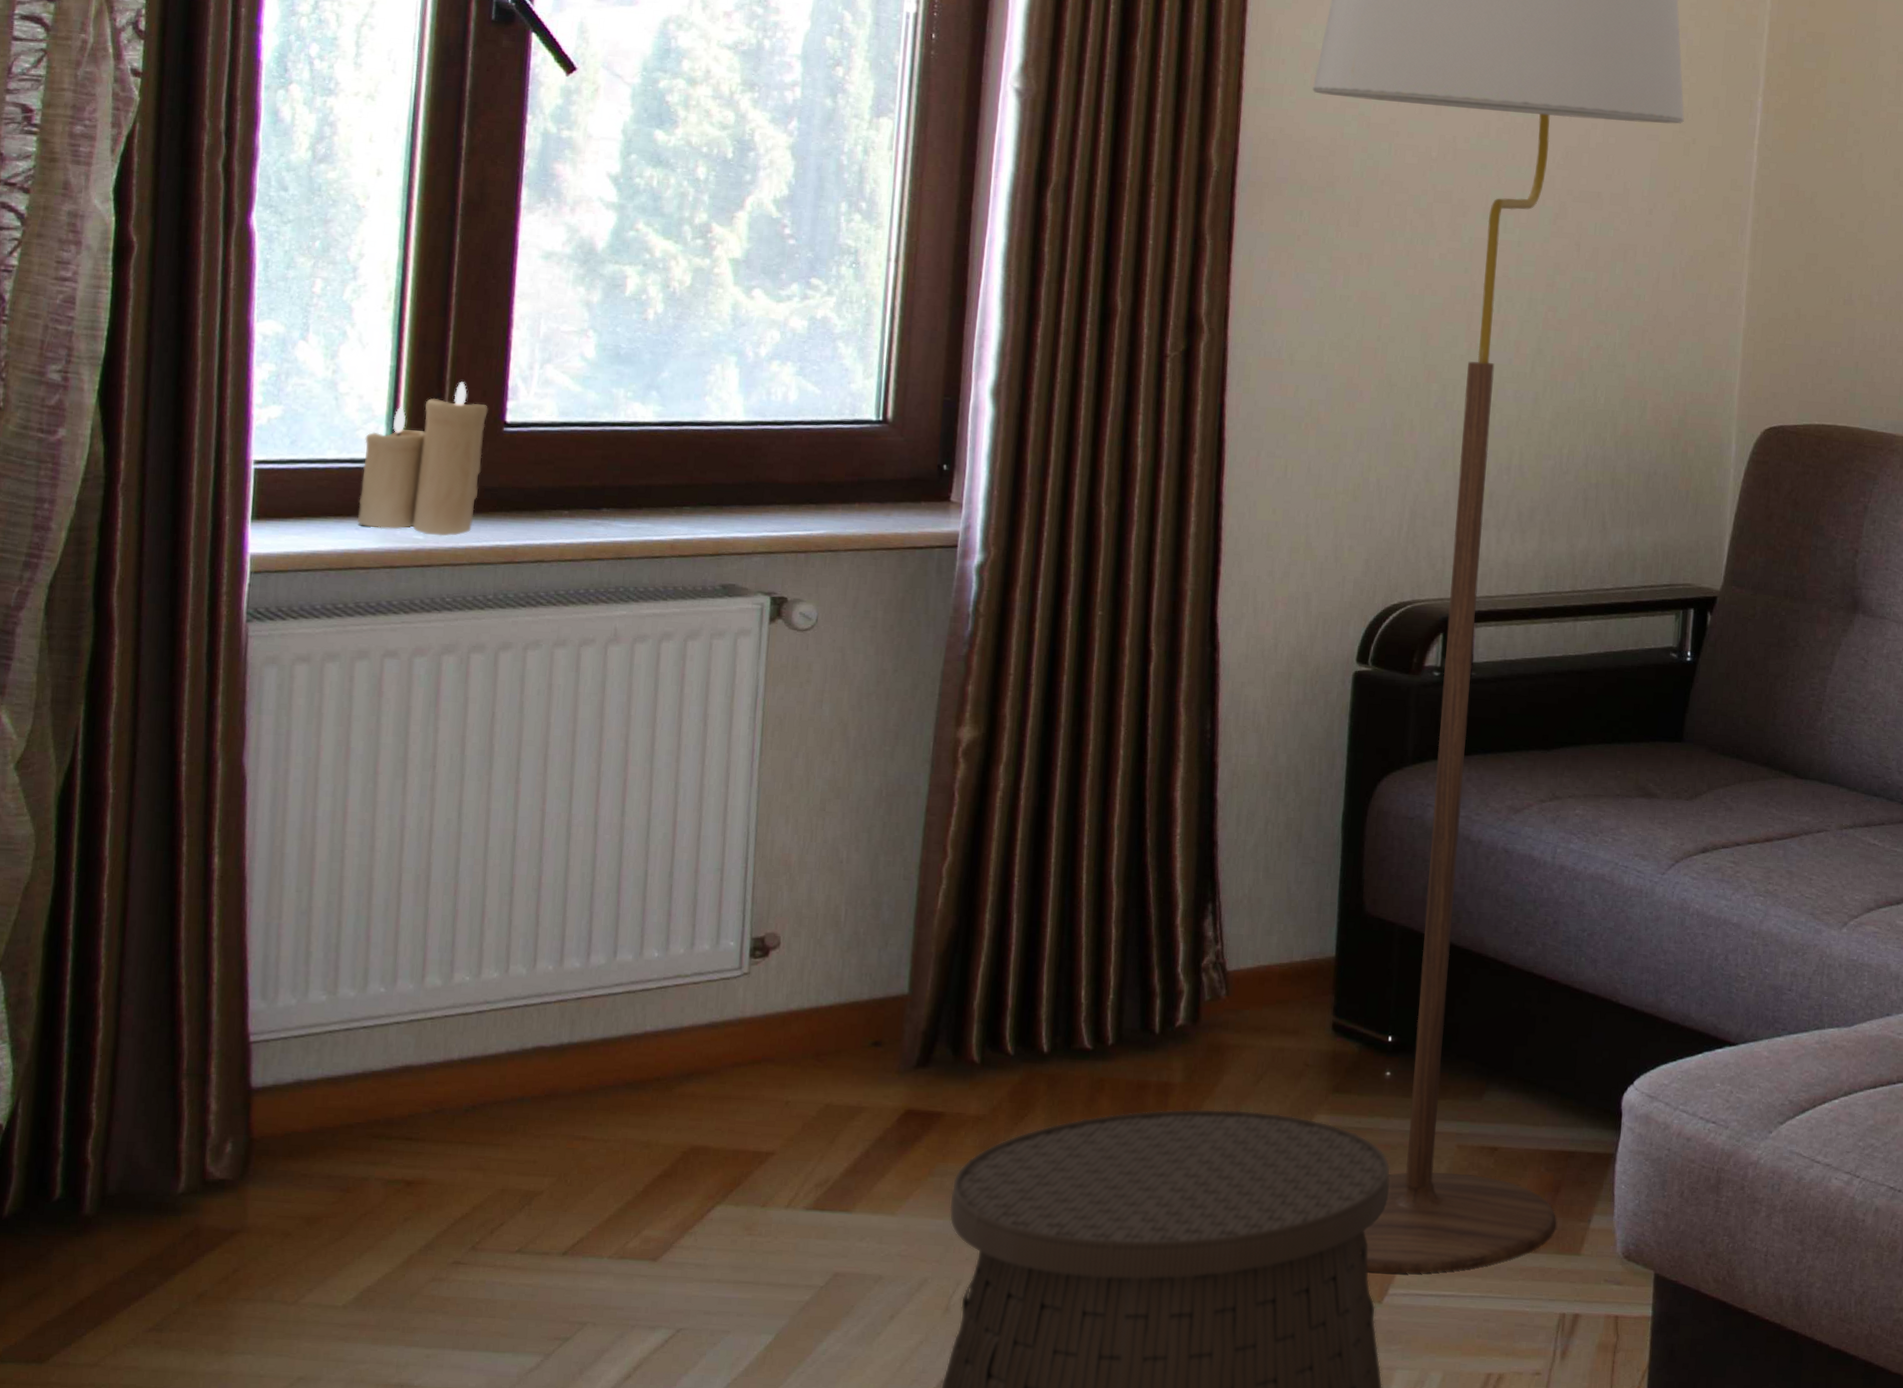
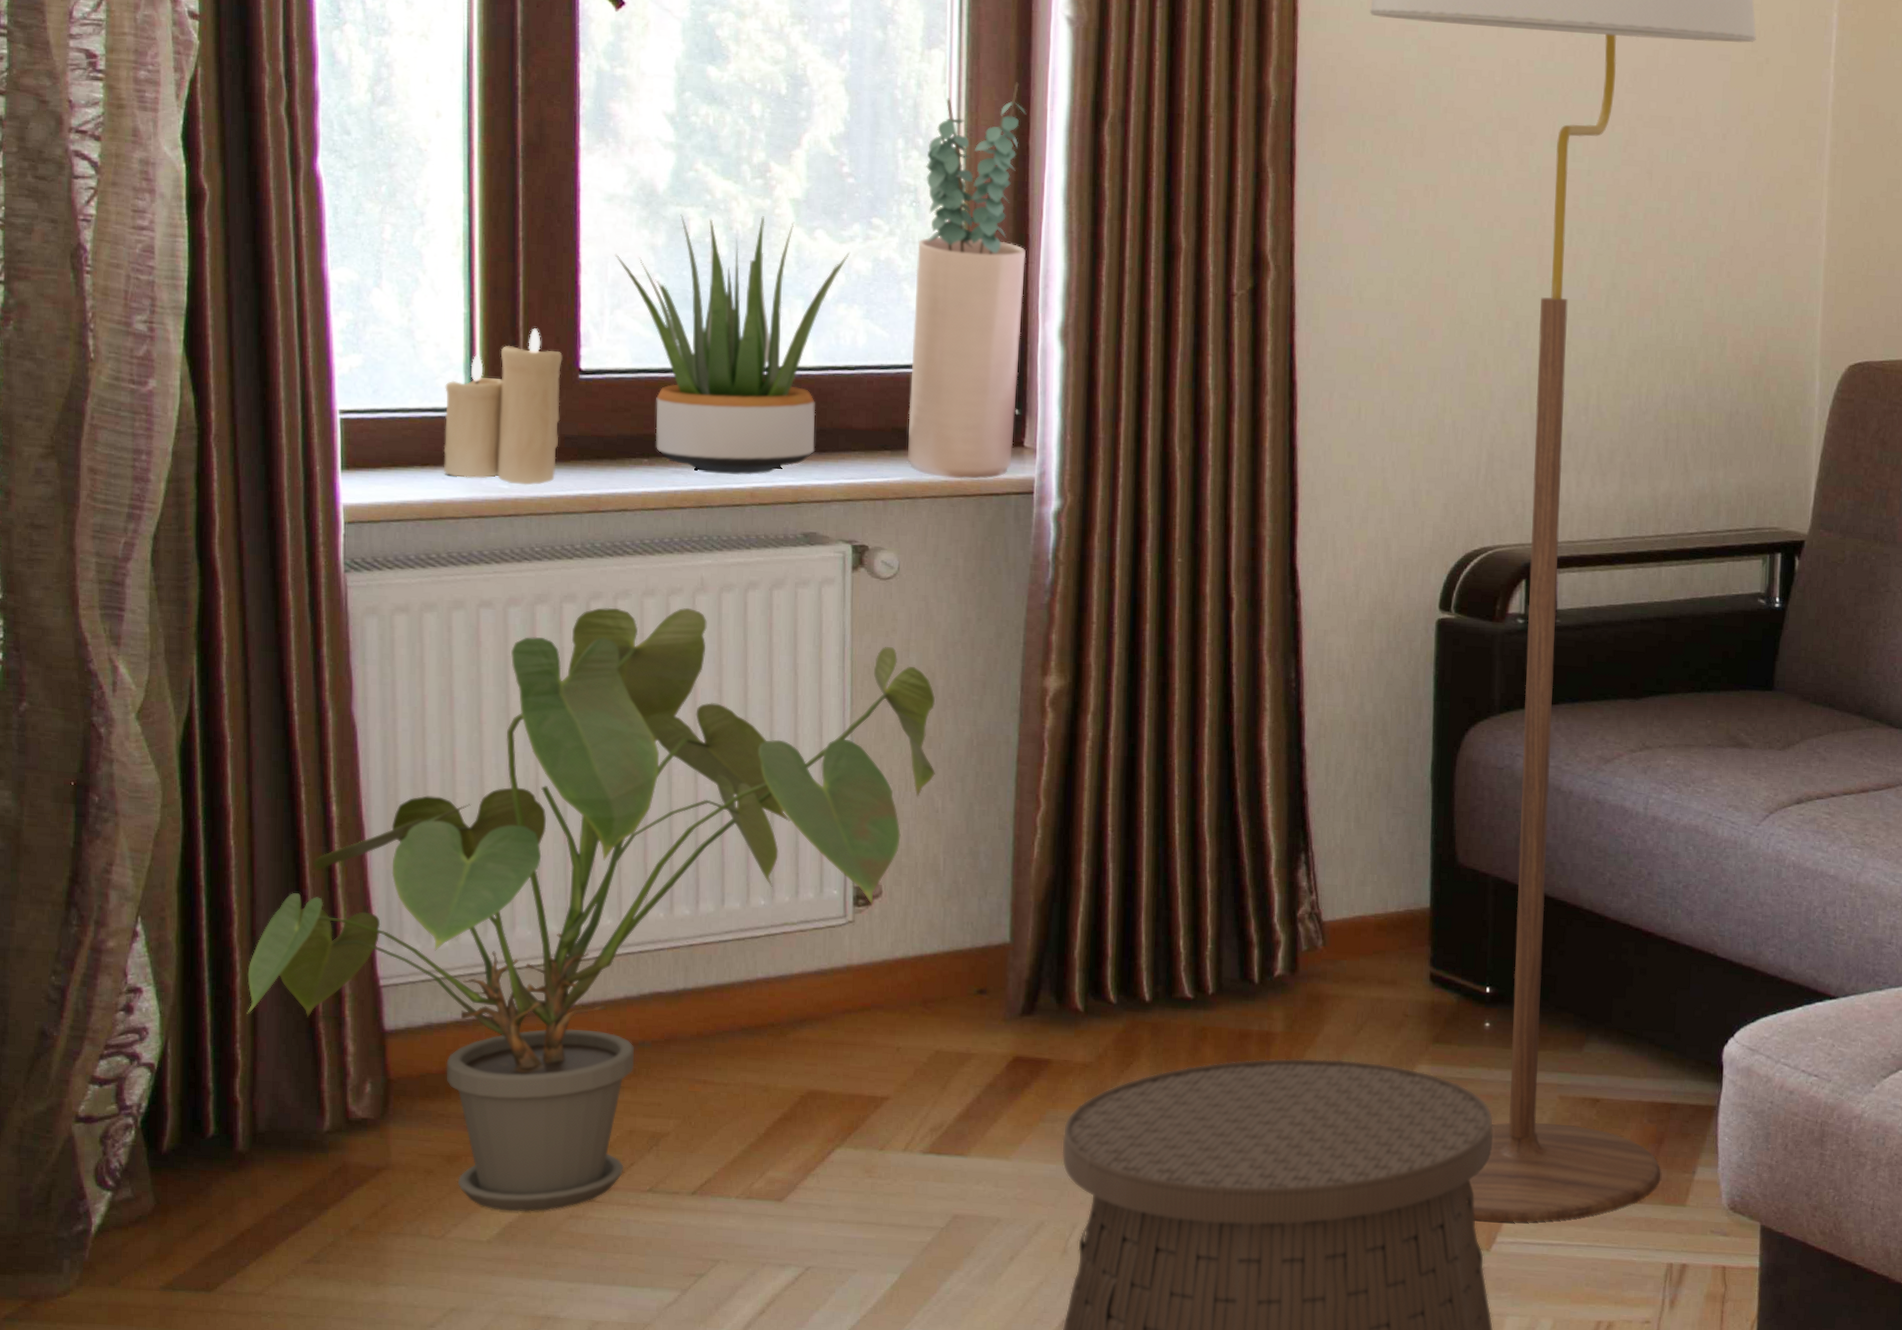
house plant: none [106,657,846,1275] -> present [247,607,935,1212]
potted plant: none [548,272,787,528] -> present [614,214,851,476]
vase: none [832,150,971,533] -> present [908,82,1027,480]

